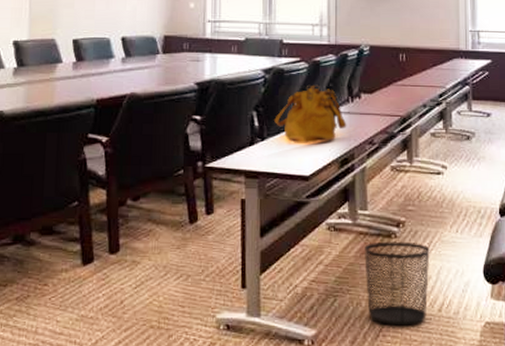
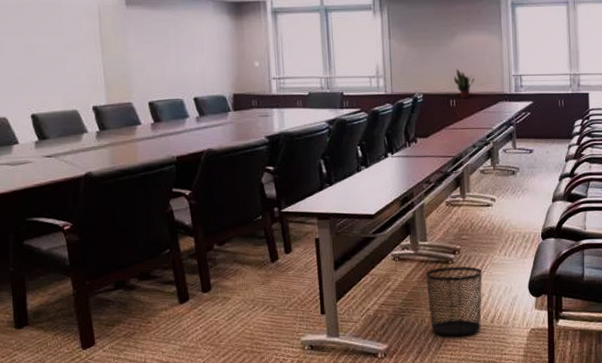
handbag: present [274,84,347,143] -> none [340,132,406,186]
potted plant: none [404,20,427,54] -> present [453,68,475,99]

